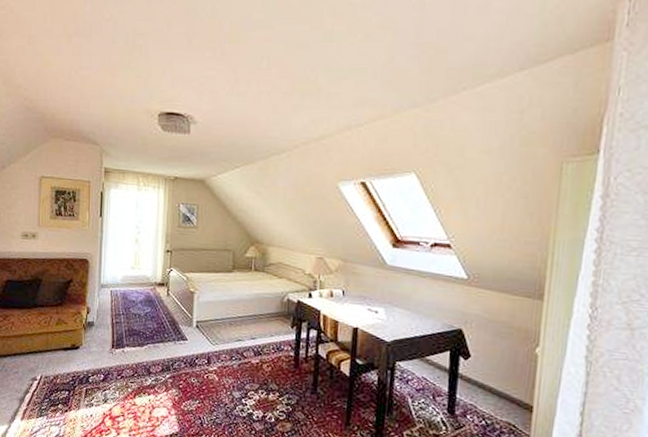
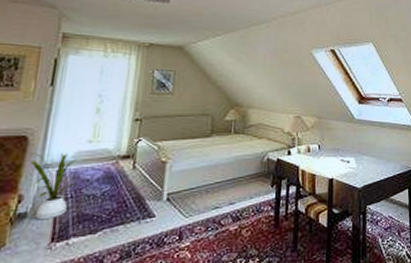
house plant: none [91,274,127,330] -> present [30,153,79,220]

